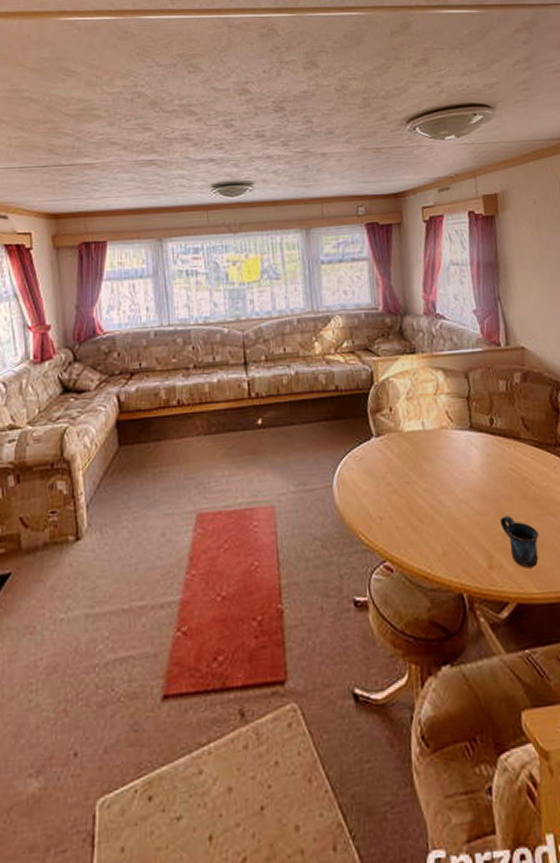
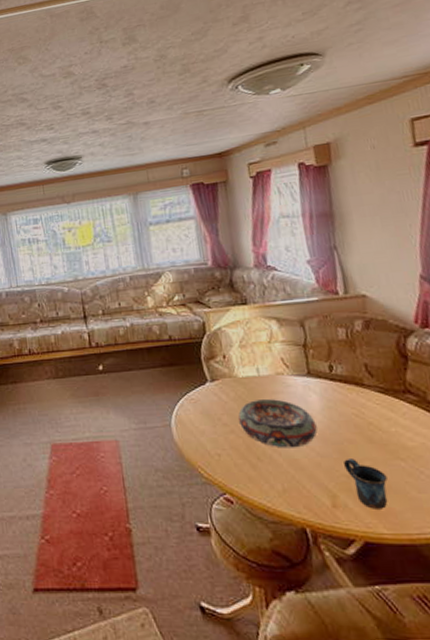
decorative bowl: none [401,455,477,508] -> present [238,399,317,448]

